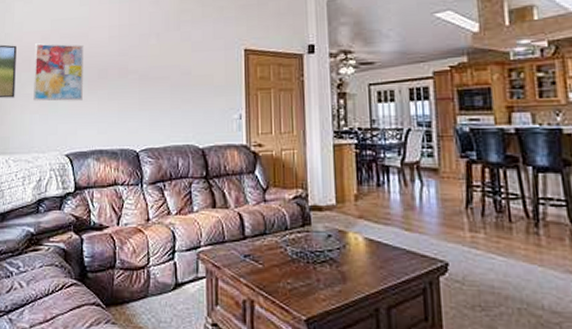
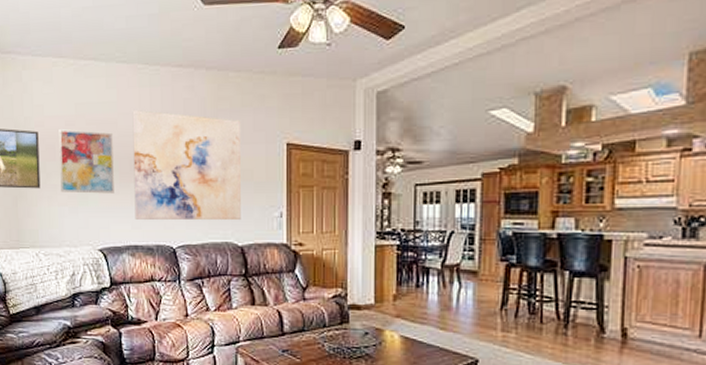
wall art: none [101,23,202,126] -> present [132,109,241,221]

